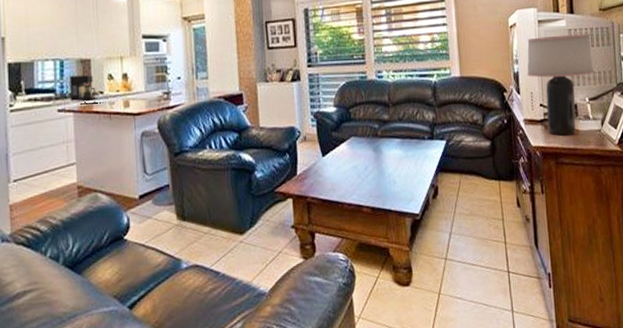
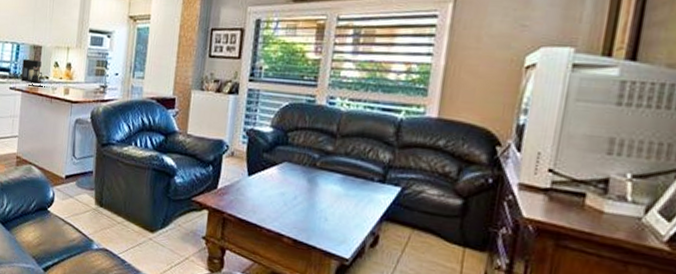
table lamp: present [527,33,595,136] -> none [538,85,659,216]

